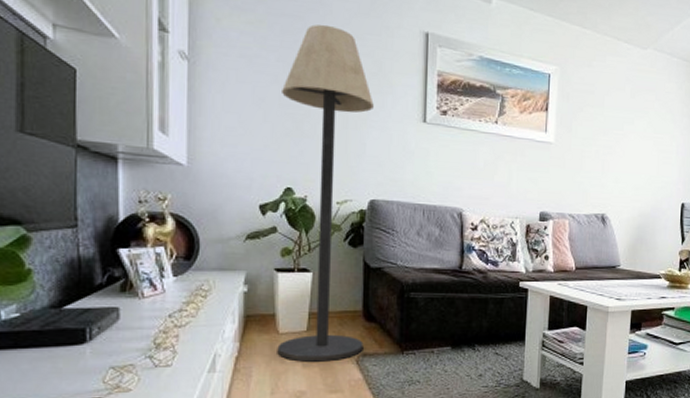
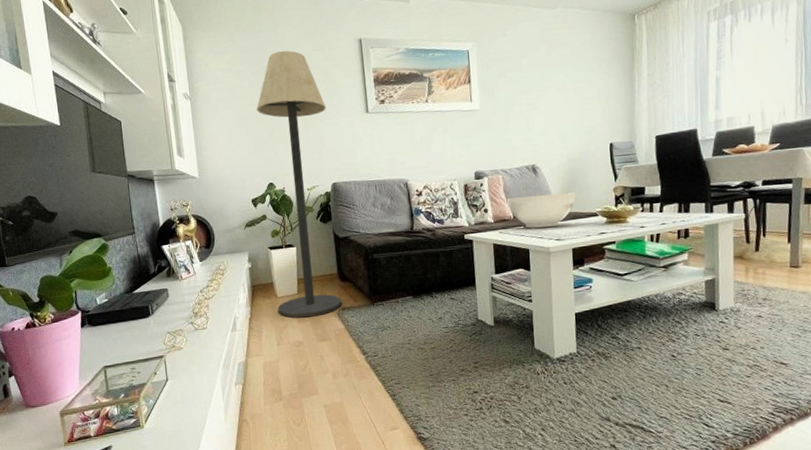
bowl: none [570,246,641,285] -> present [506,192,575,229]

